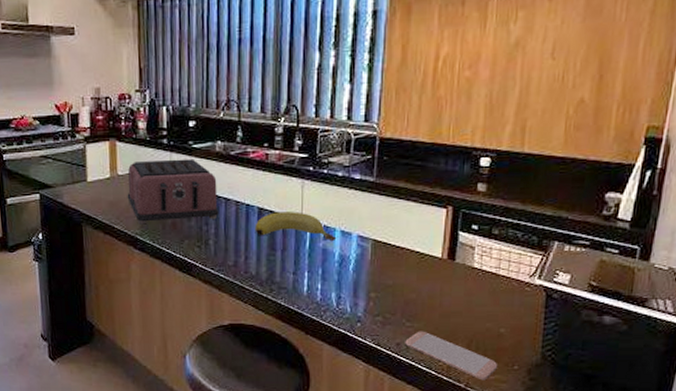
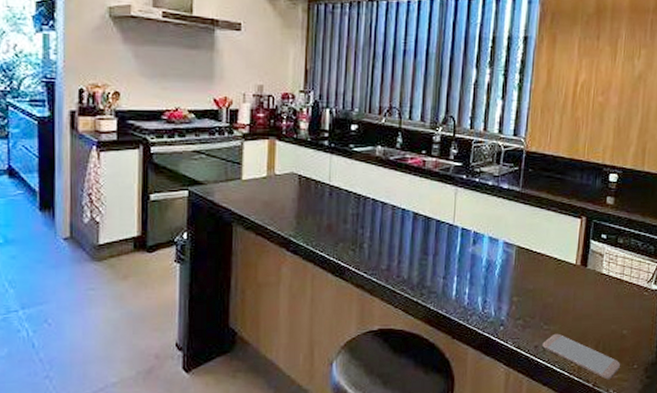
toaster: present [127,159,219,225] -> none [283,161,376,226]
banana: present [254,212,337,240] -> none [409,217,485,246]

